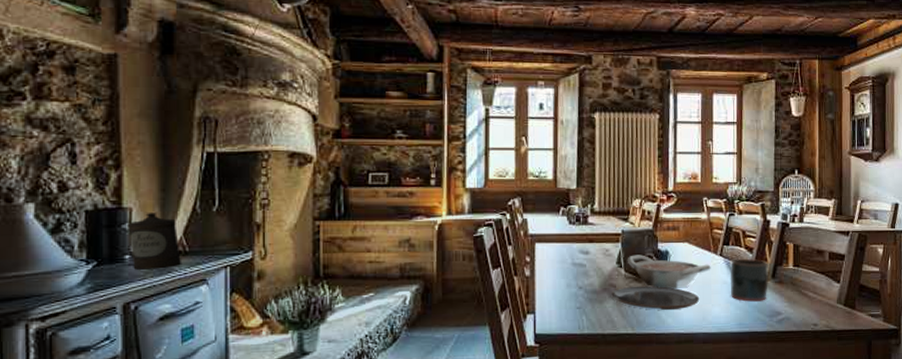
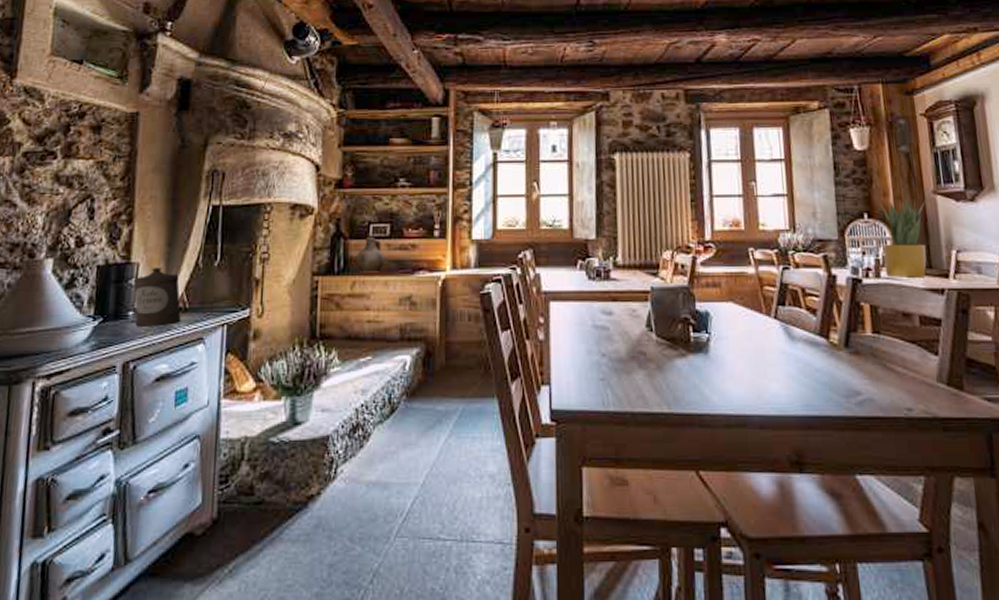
ceramic jug: none [356,184,384,216] -> present [356,236,385,271]
plate: present [611,285,700,310] -> none [641,354,752,385]
bowl: present [627,254,711,289] -> none [658,316,764,358]
mug: present [730,258,769,302] -> none [788,322,841,377]
planter: none [807,159,842,222] -> present [879,199,927,278]

